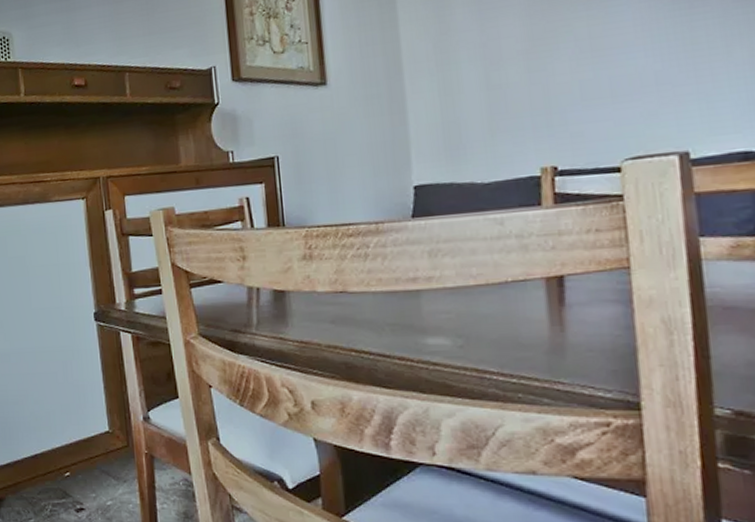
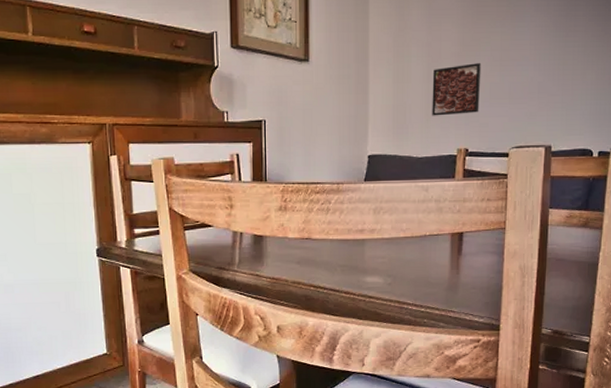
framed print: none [492,58,568,131] -> present [432,63,482,116]

